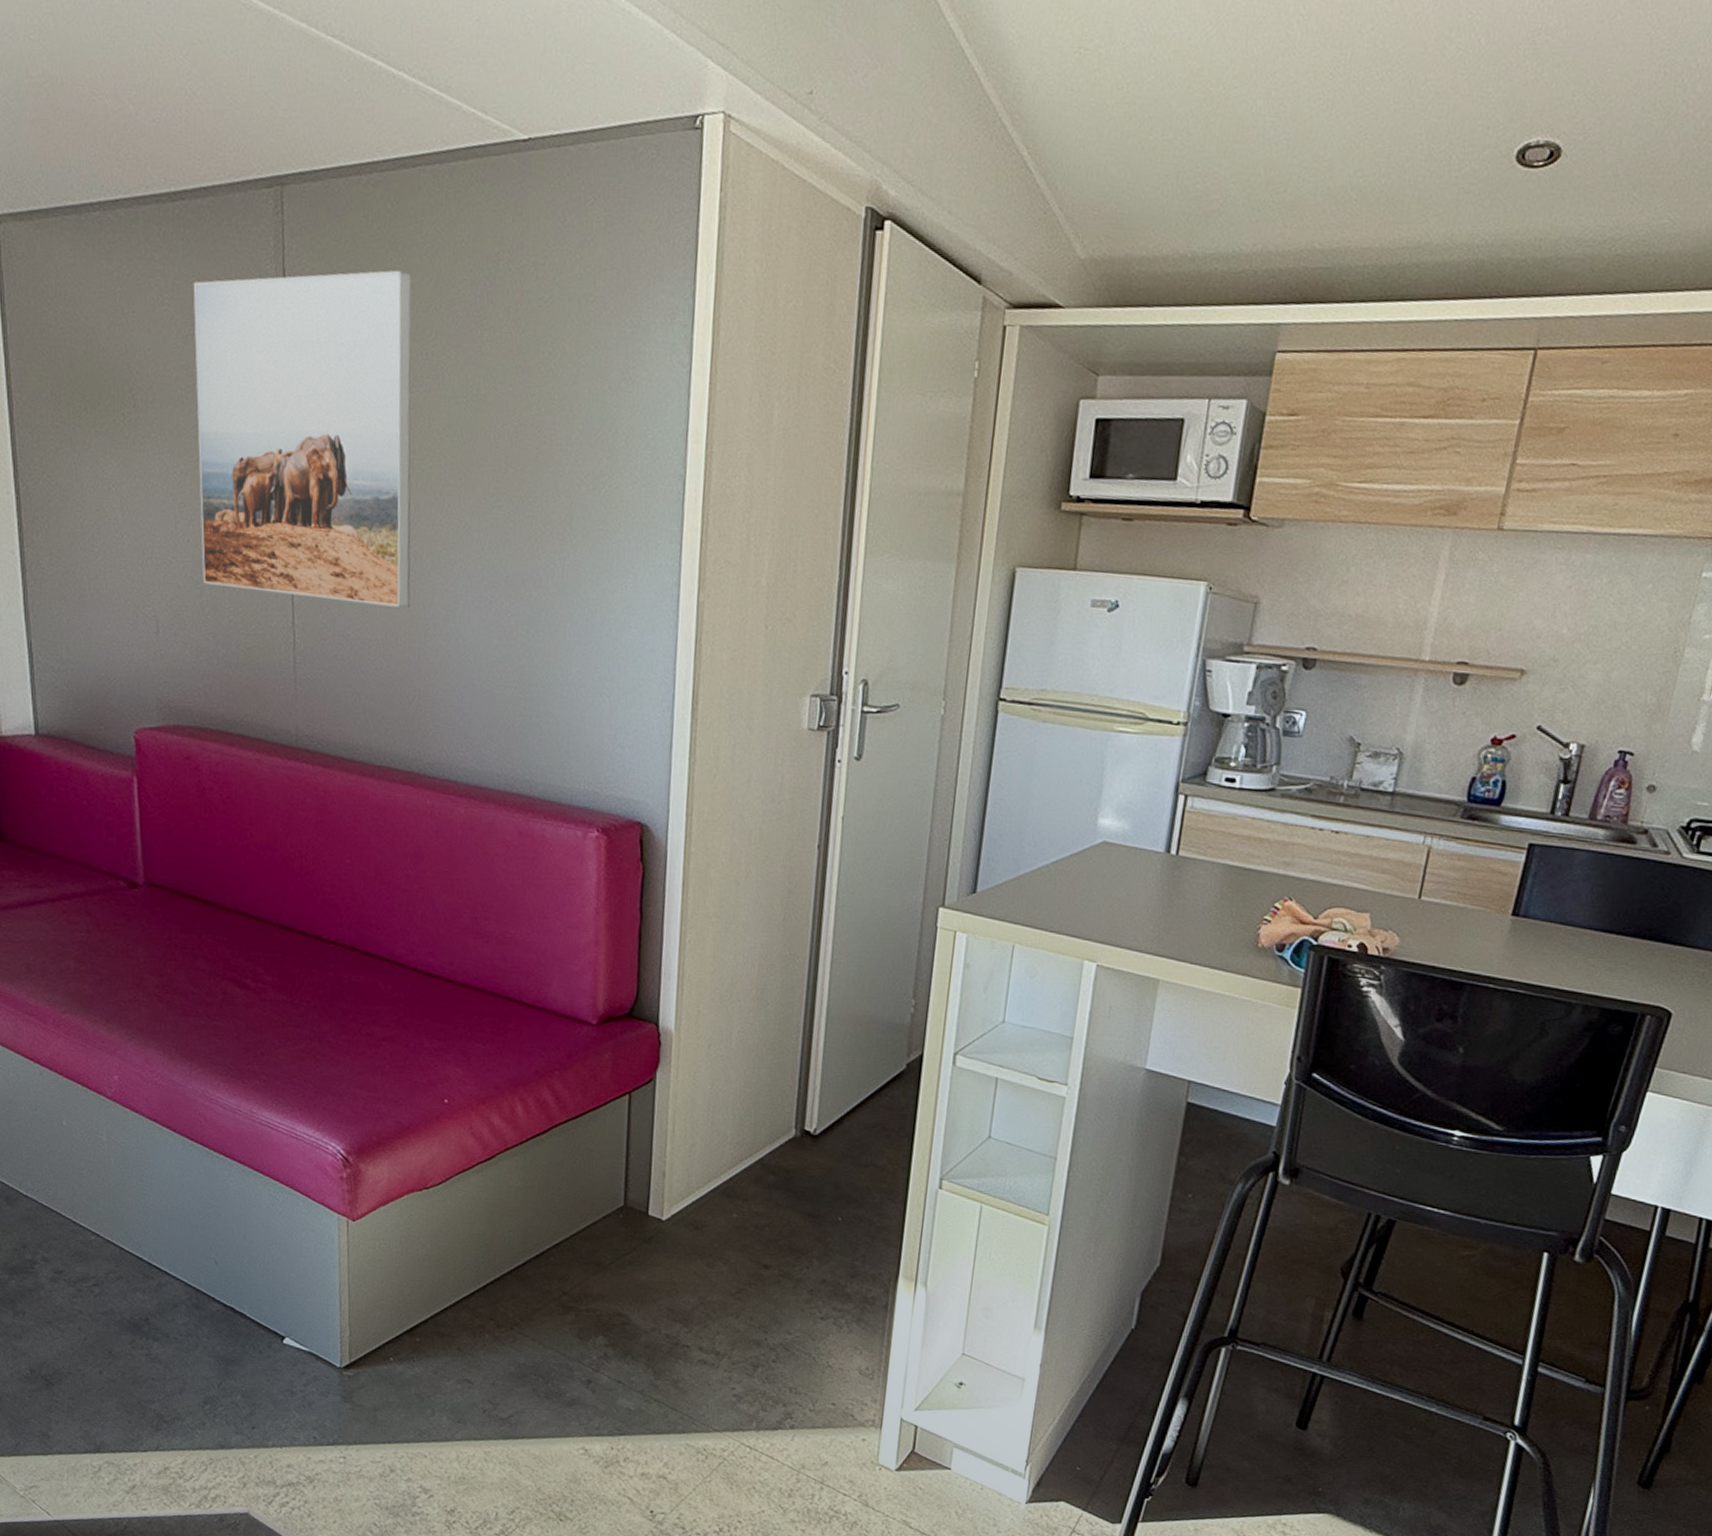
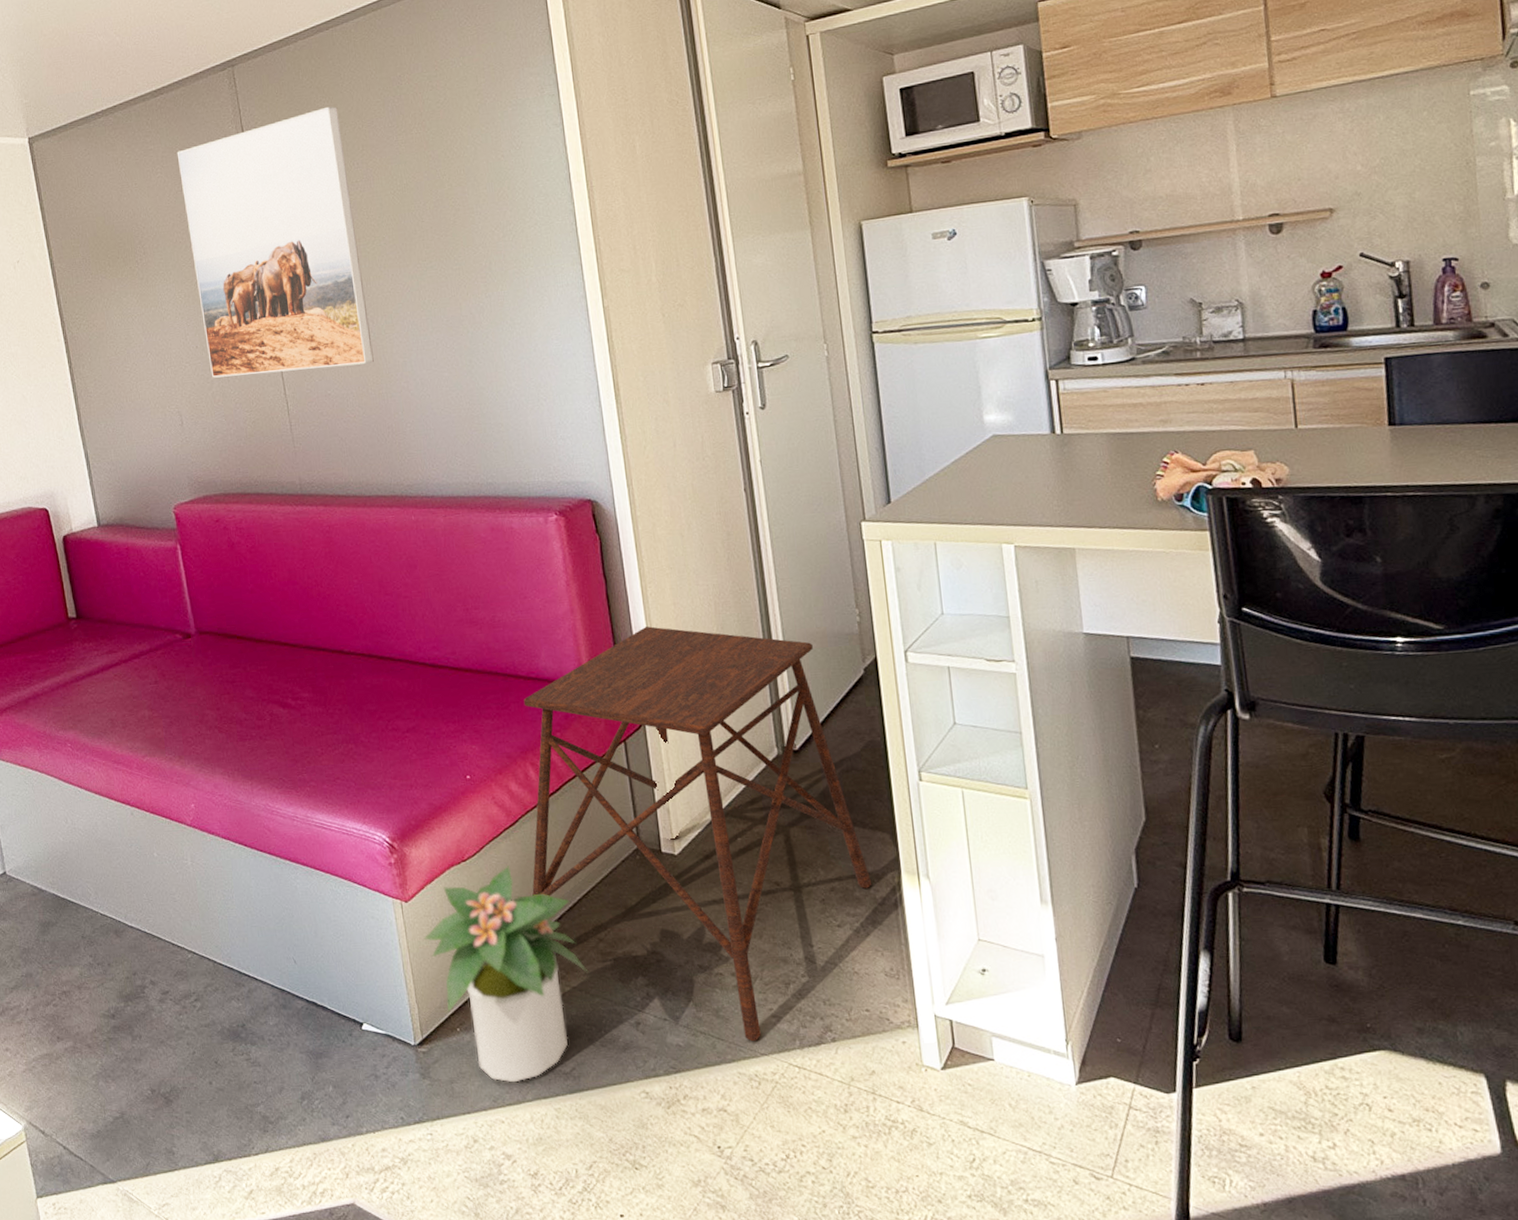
potted plant: none [368,1201,546,1420] -> present [424,866,589,1083]
side table: none [497,975,867,1417] -> present [523,626,872,1042]

